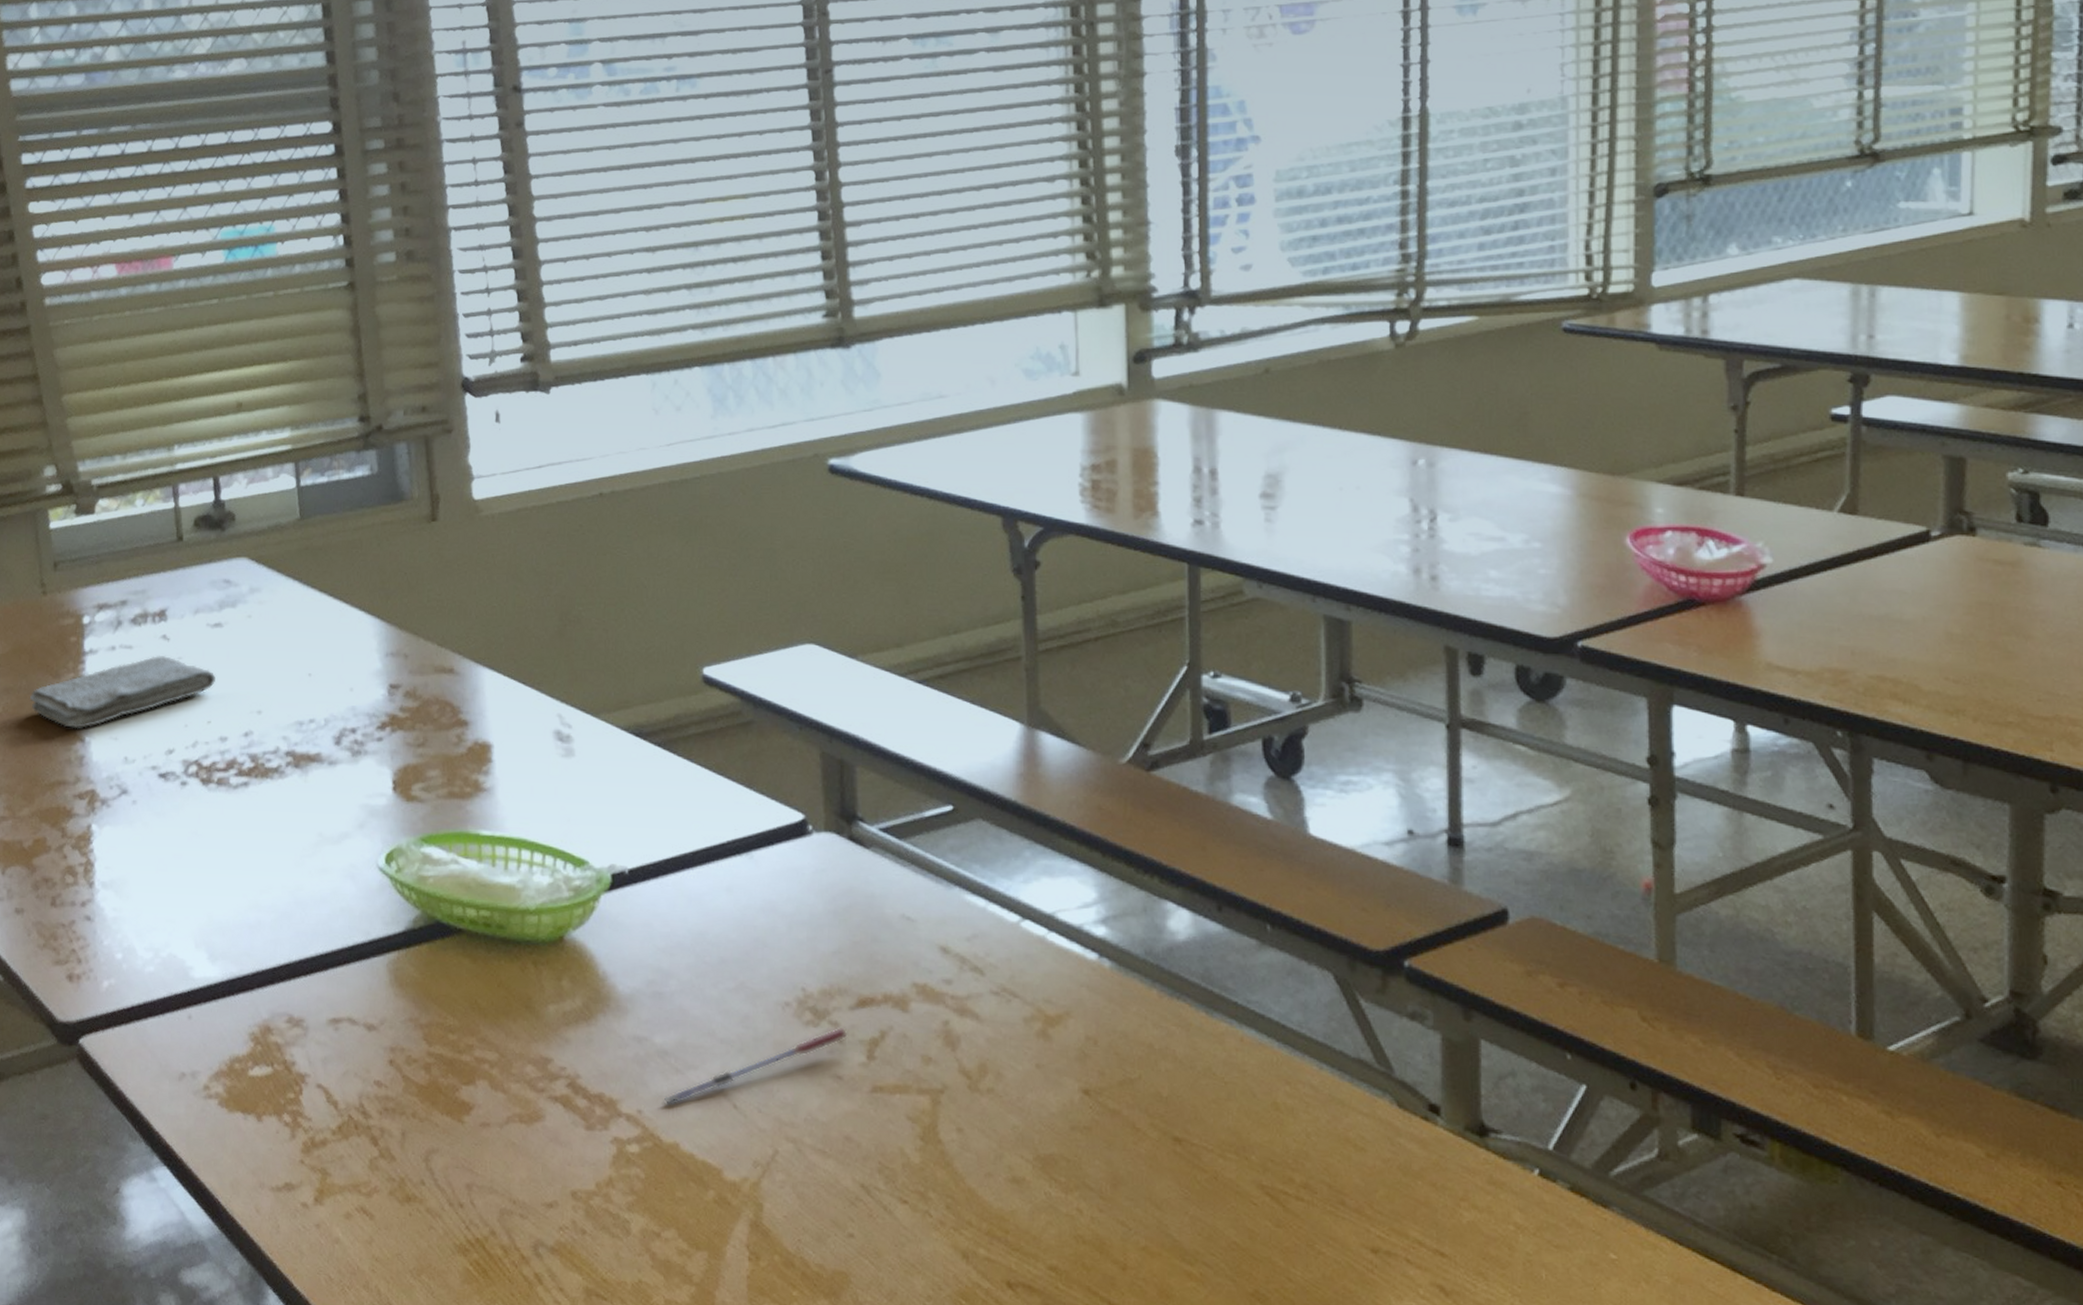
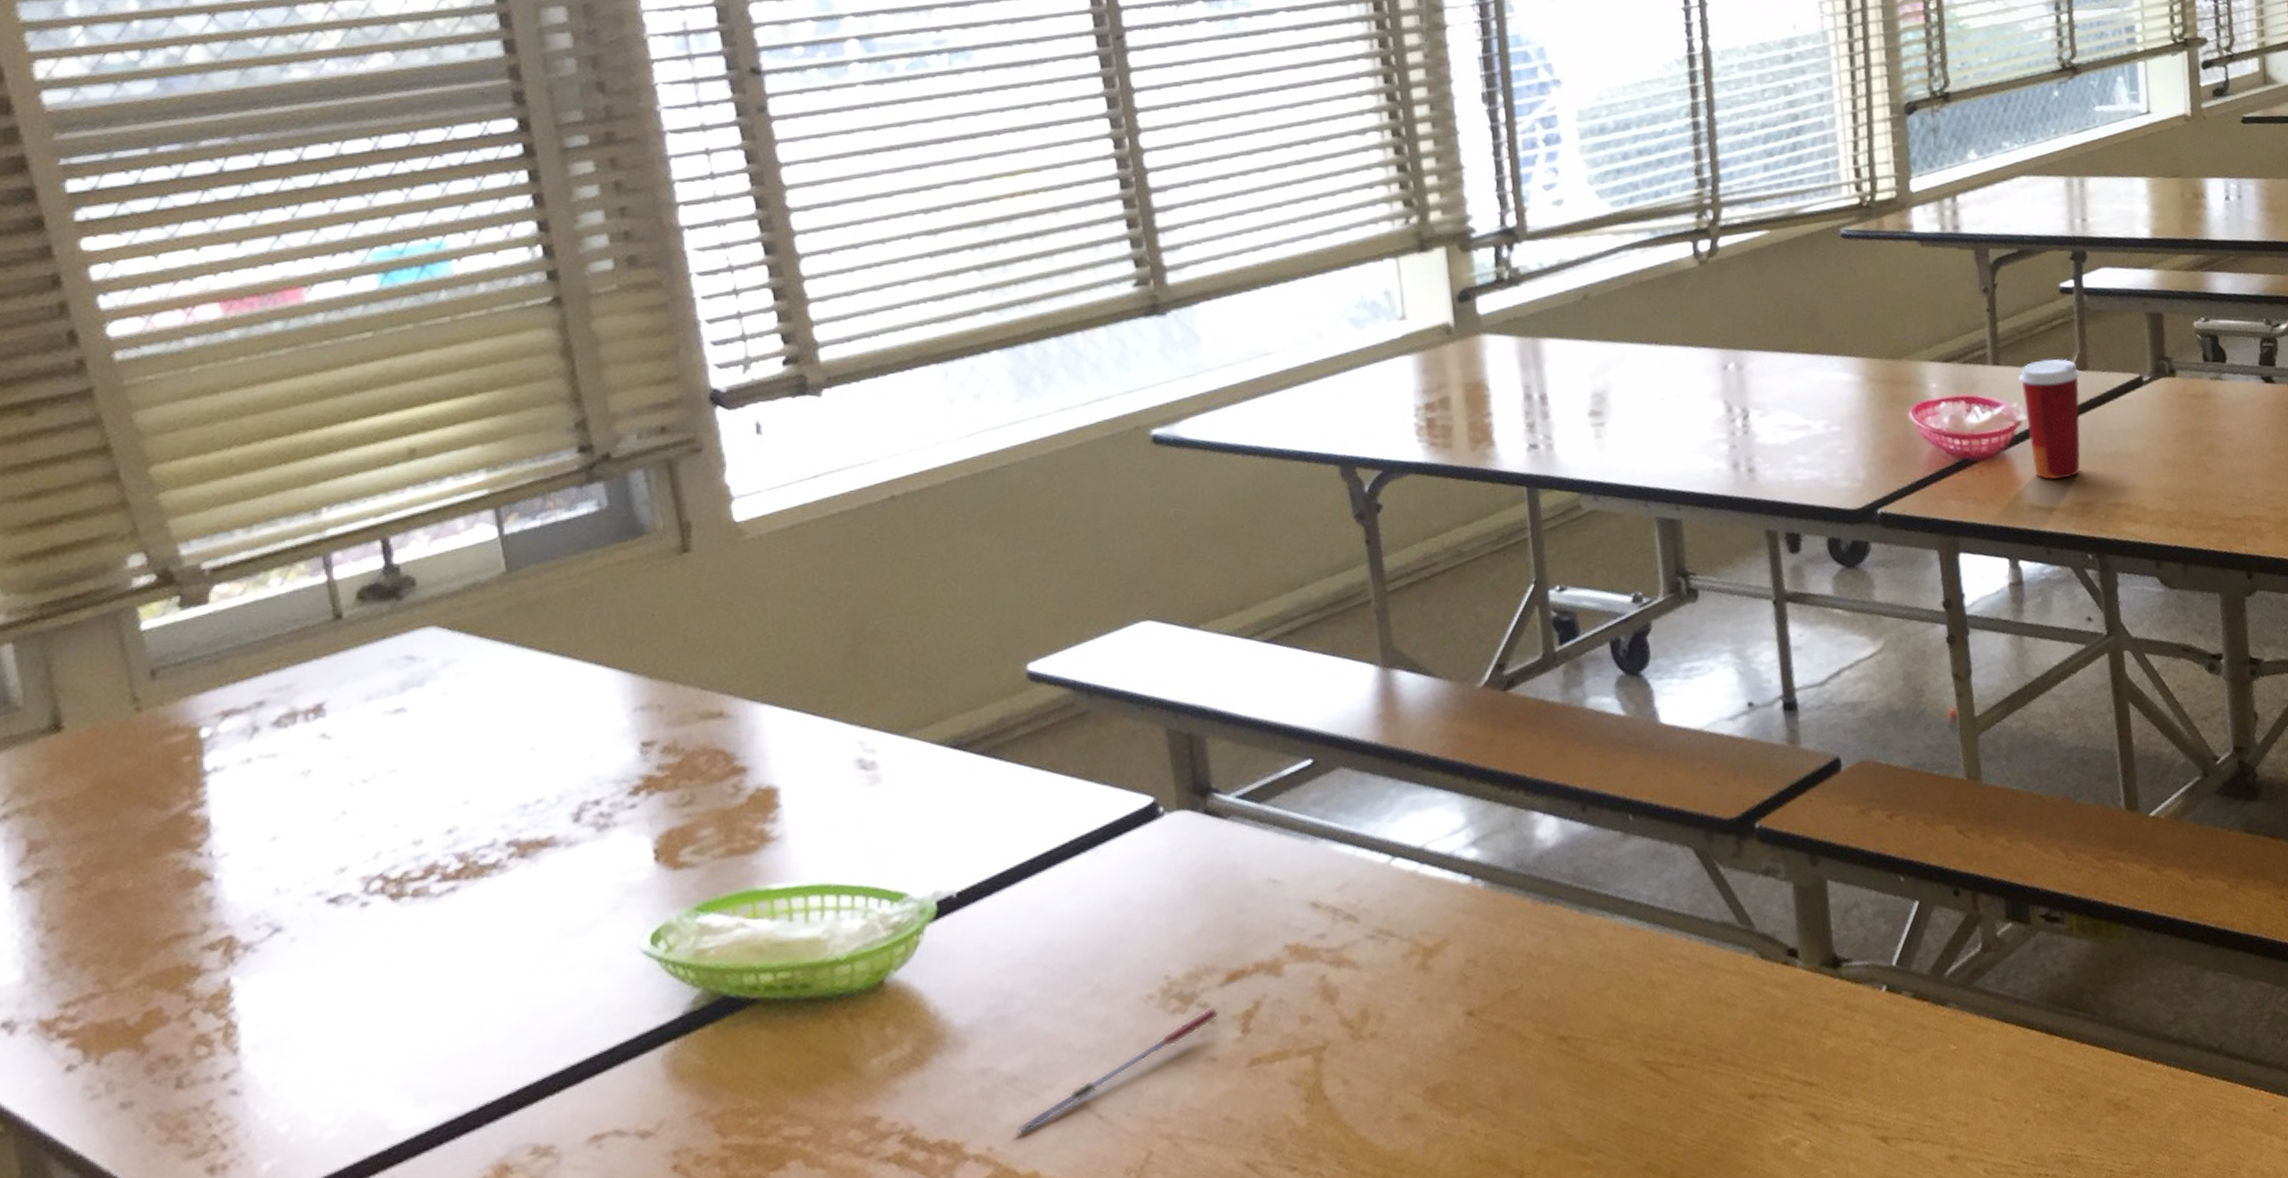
washcloth: present [30,656,216,729] -> none [125,758,401,867]
paper cup: none [1767,496,1848,639] -> present [2018,358,2081,480]

